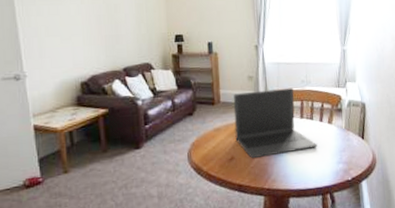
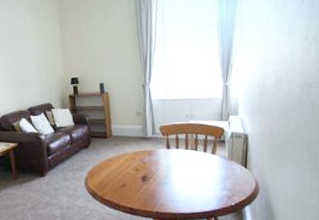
laptop: present [233,87,317,159] -> none [123,121,202,186]

